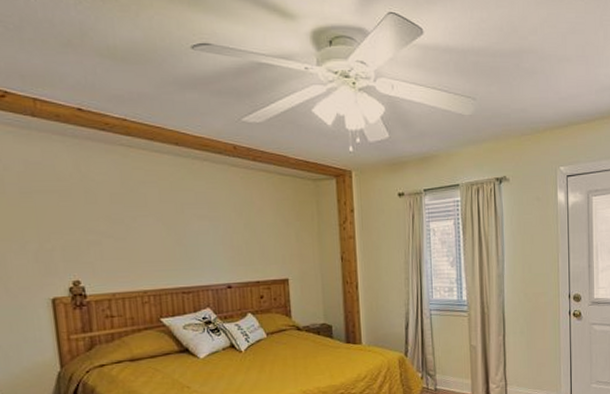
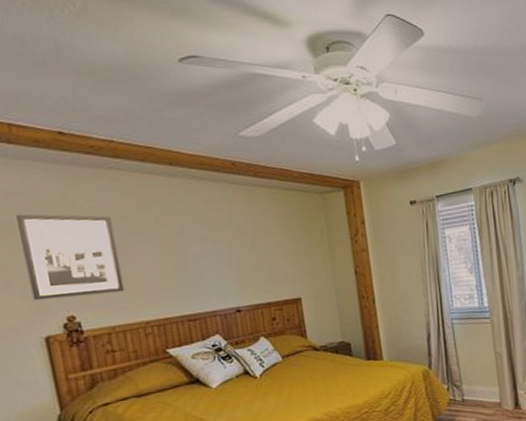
wall art: none [35,182,127,264] -> present [16,214,125,300]

